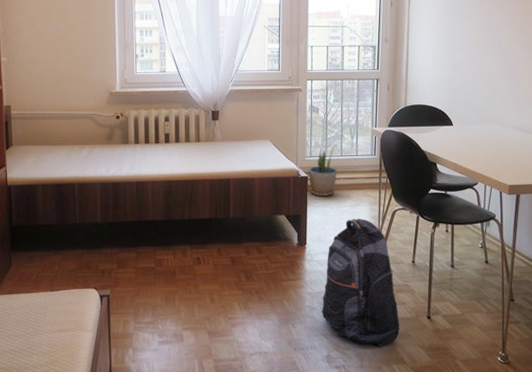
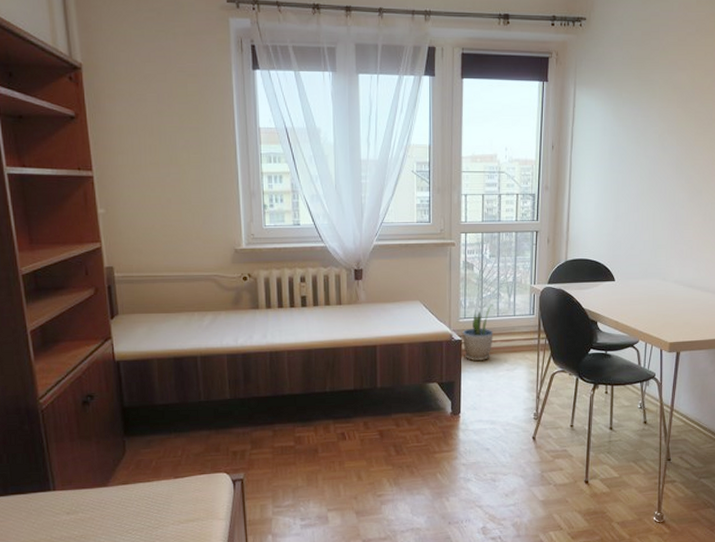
backpack: present [322,218,400,346] -> none [477,382,557,515]

